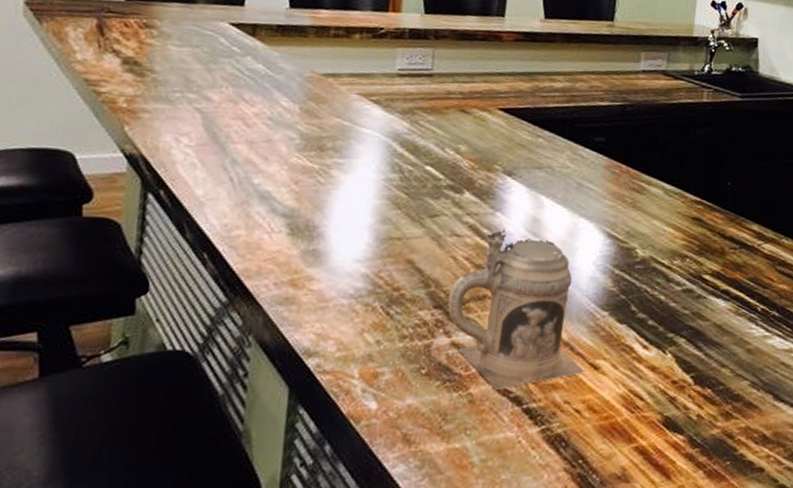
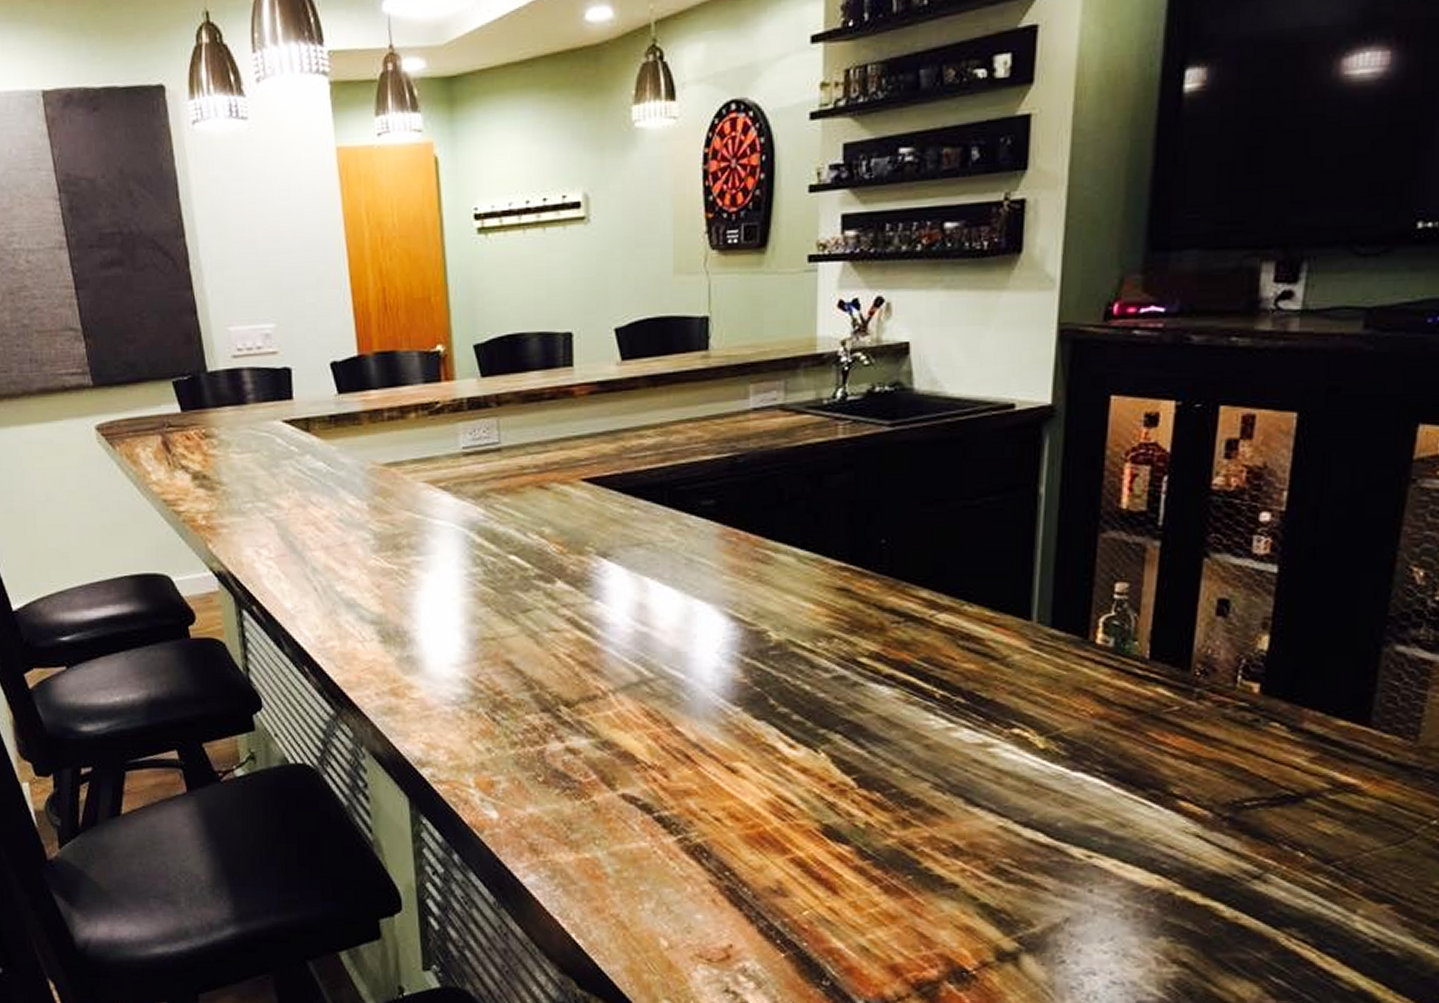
beer mug: present [447,229,585,390] -> none [555,619,721,797]

